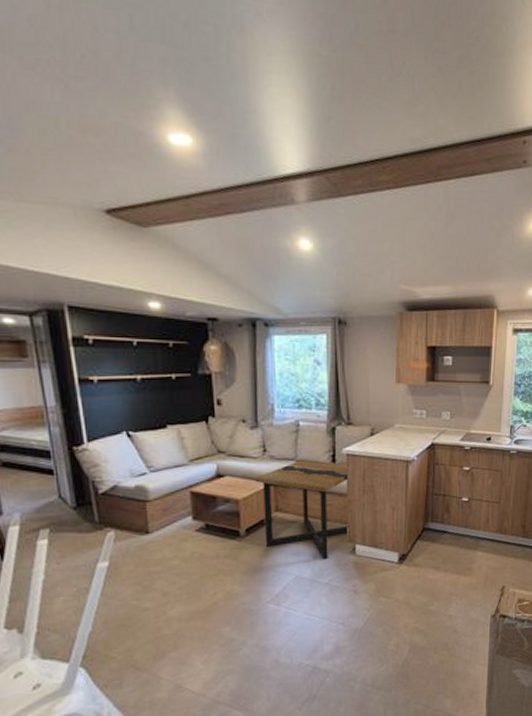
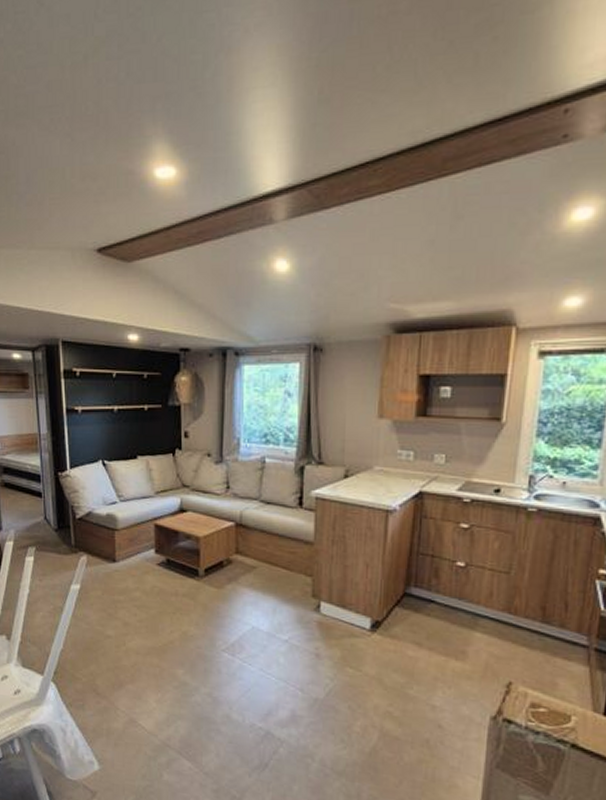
side table: present [255,459,350,560] -> none [217,499,318,614]

